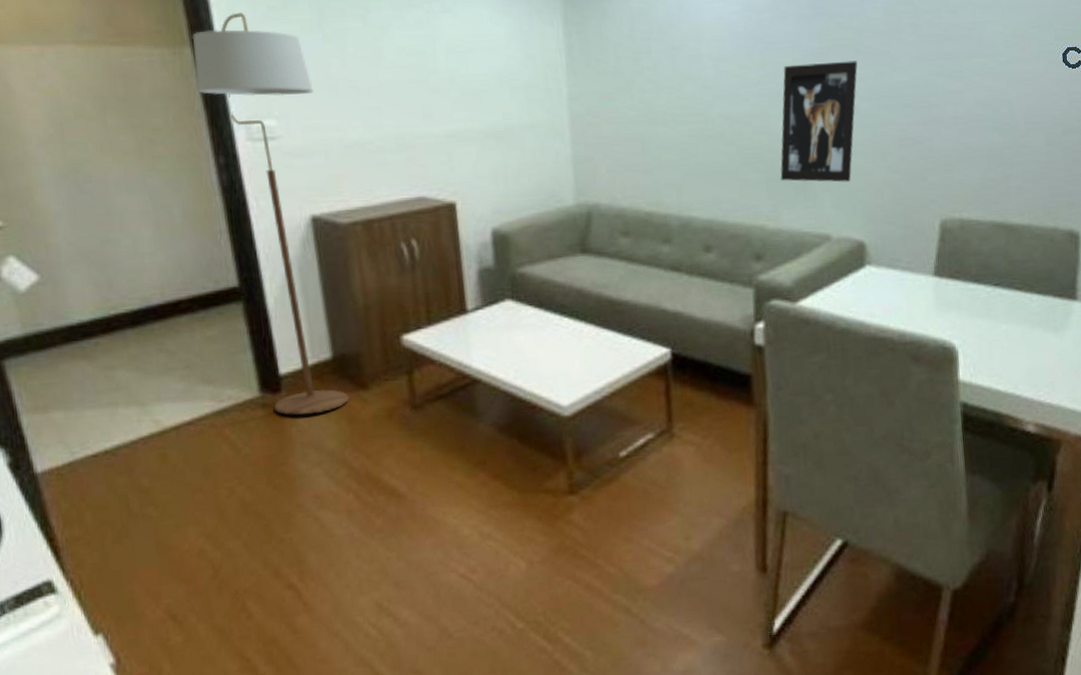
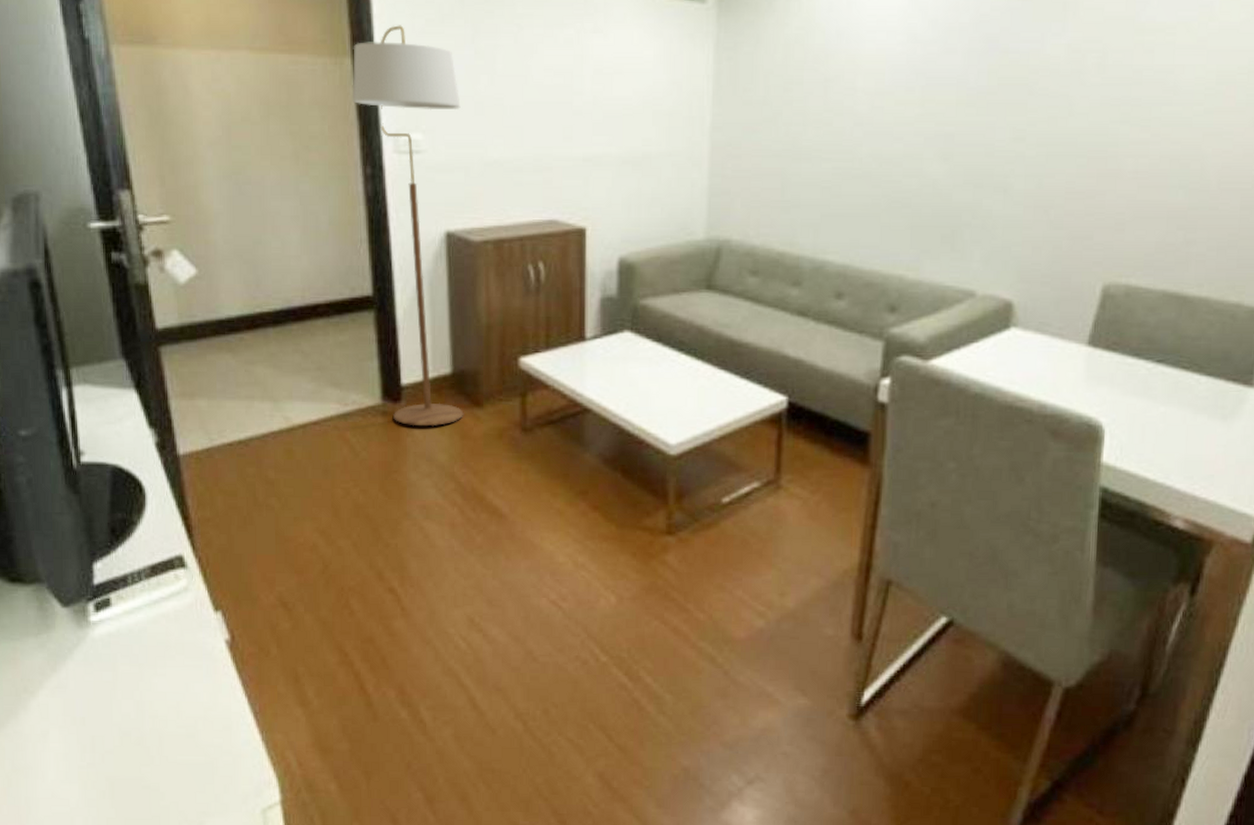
wall art: present [780,61,858,182] -> none [927,102,1029,235]

